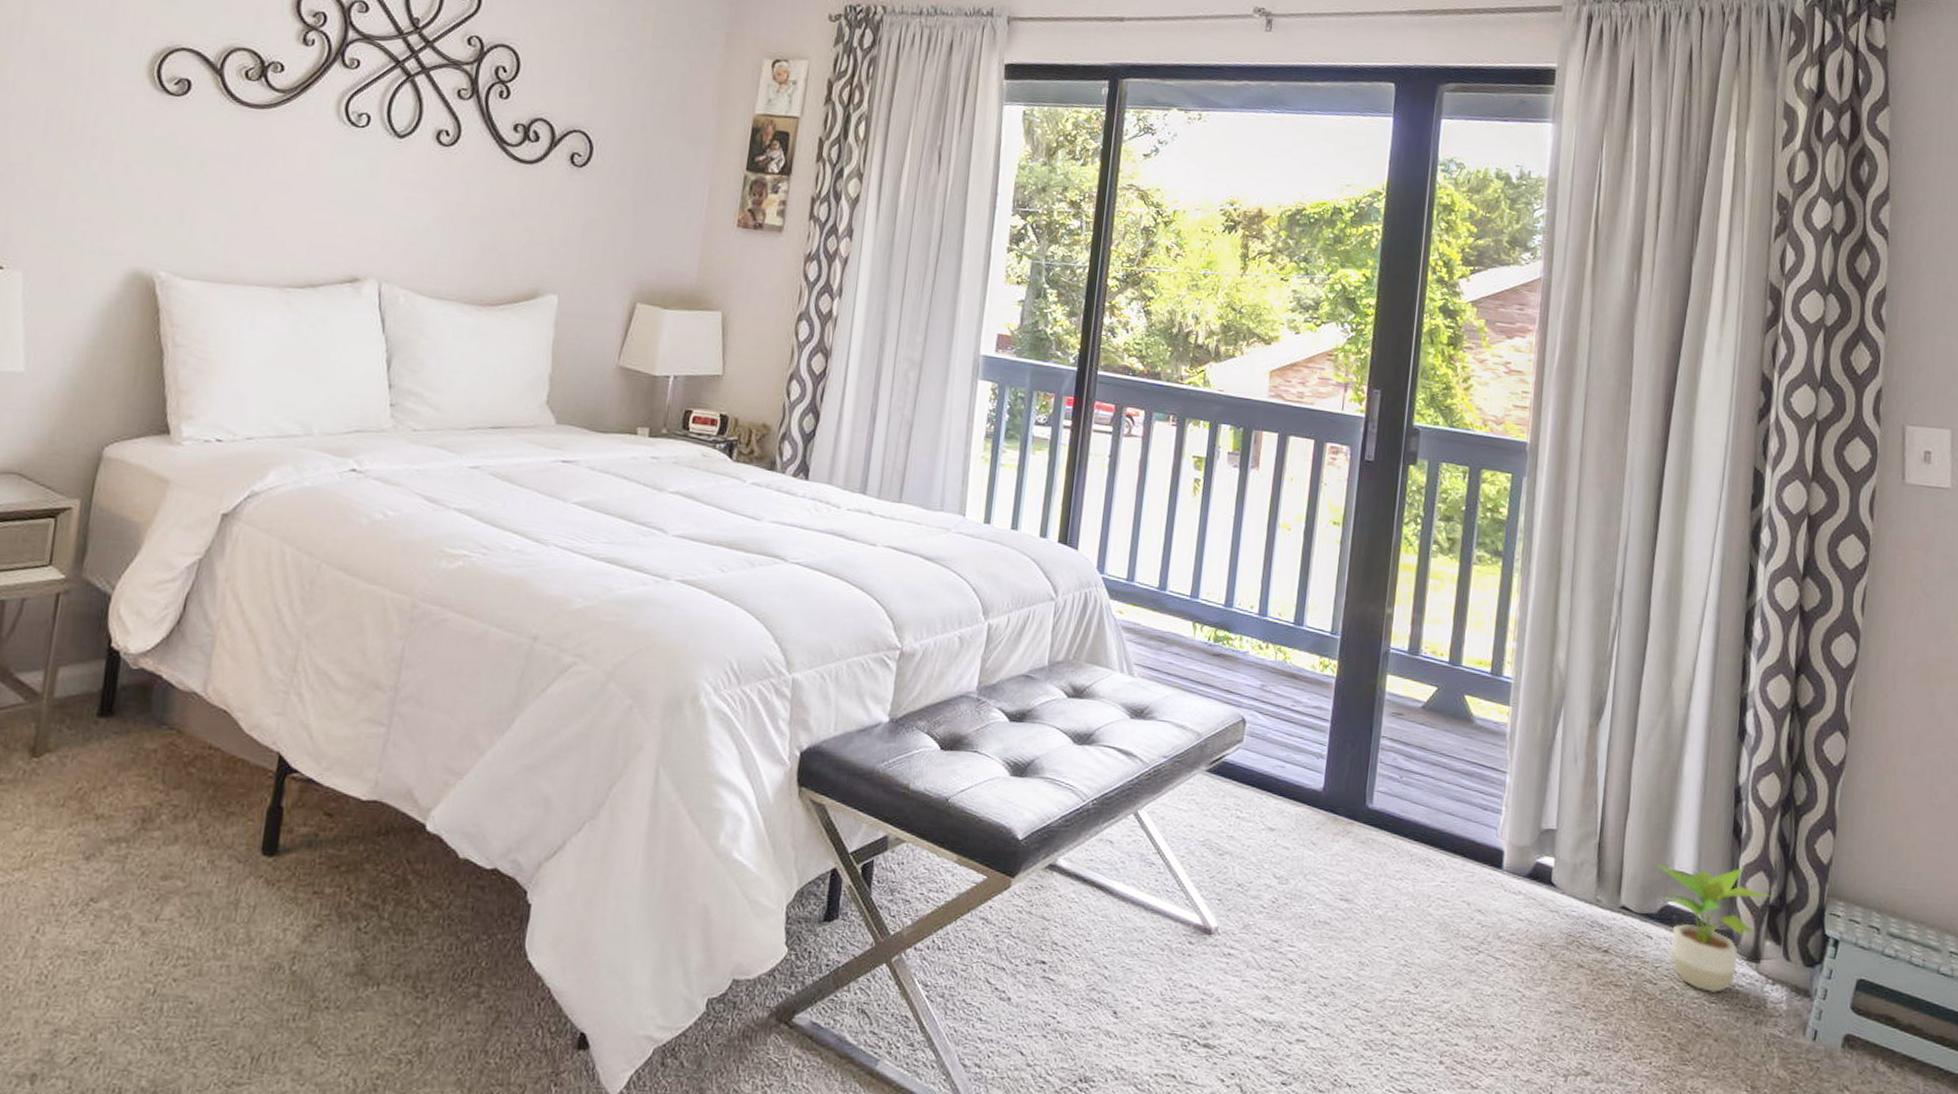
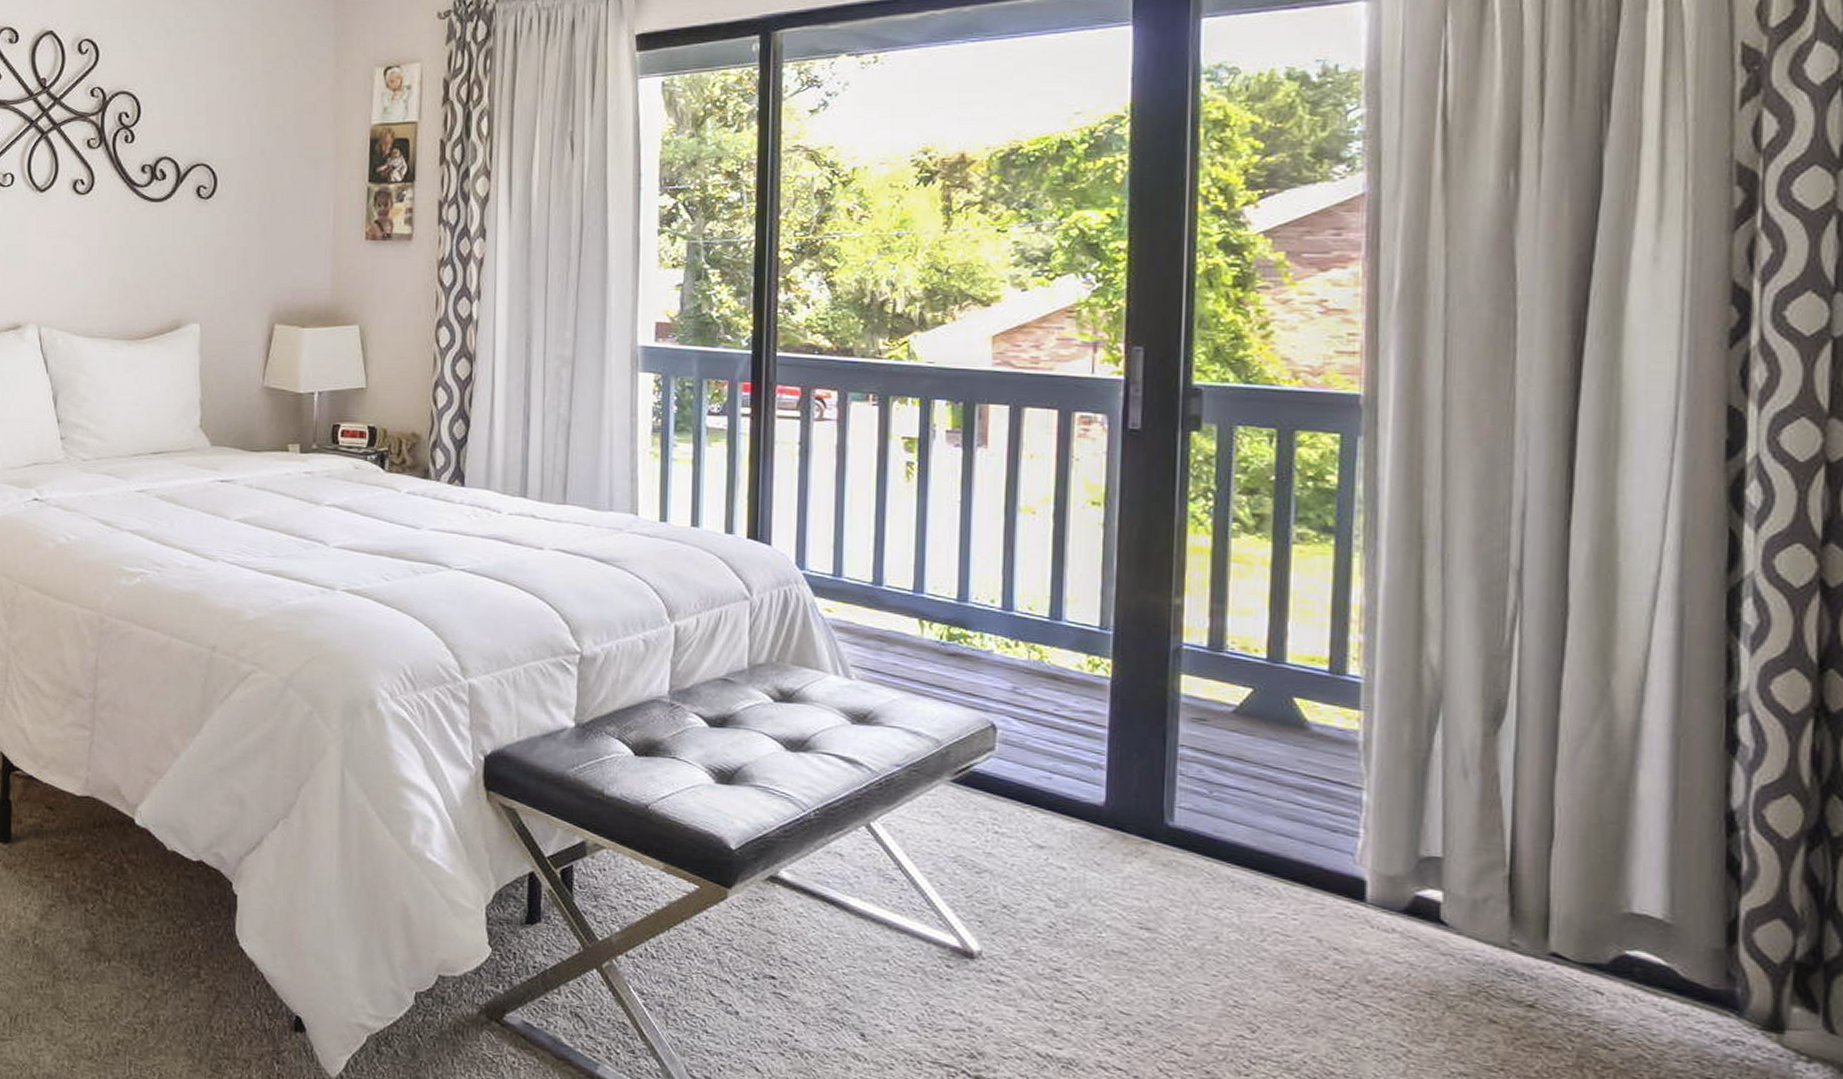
potted plant: present [1654,863,1773,994] -> none [1600,902,1800,1068]

